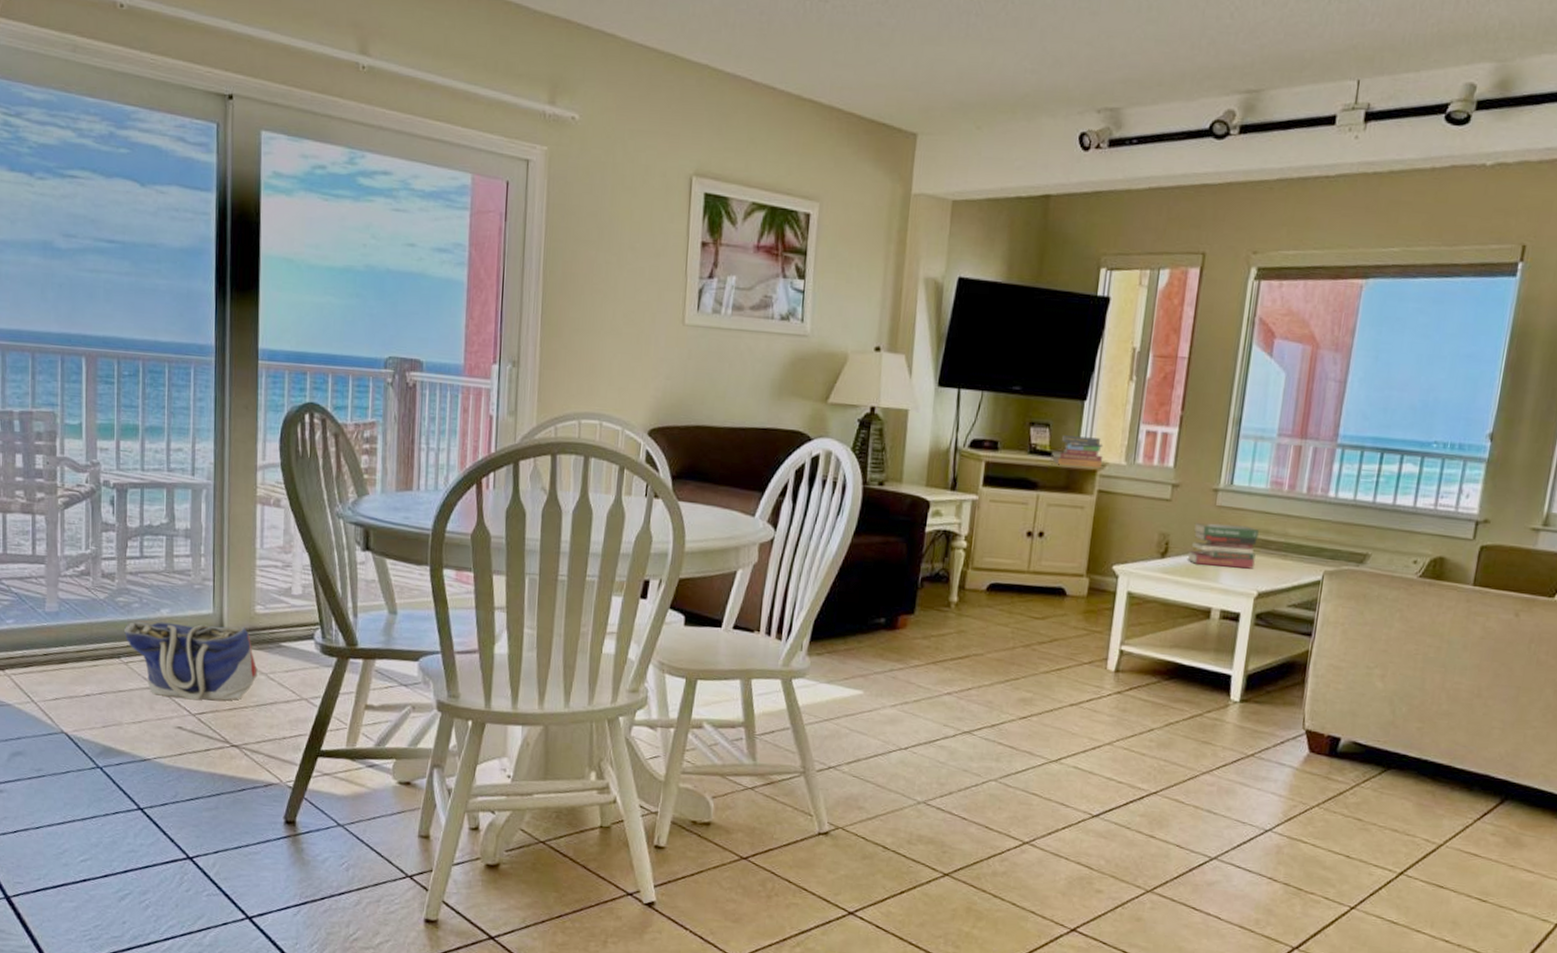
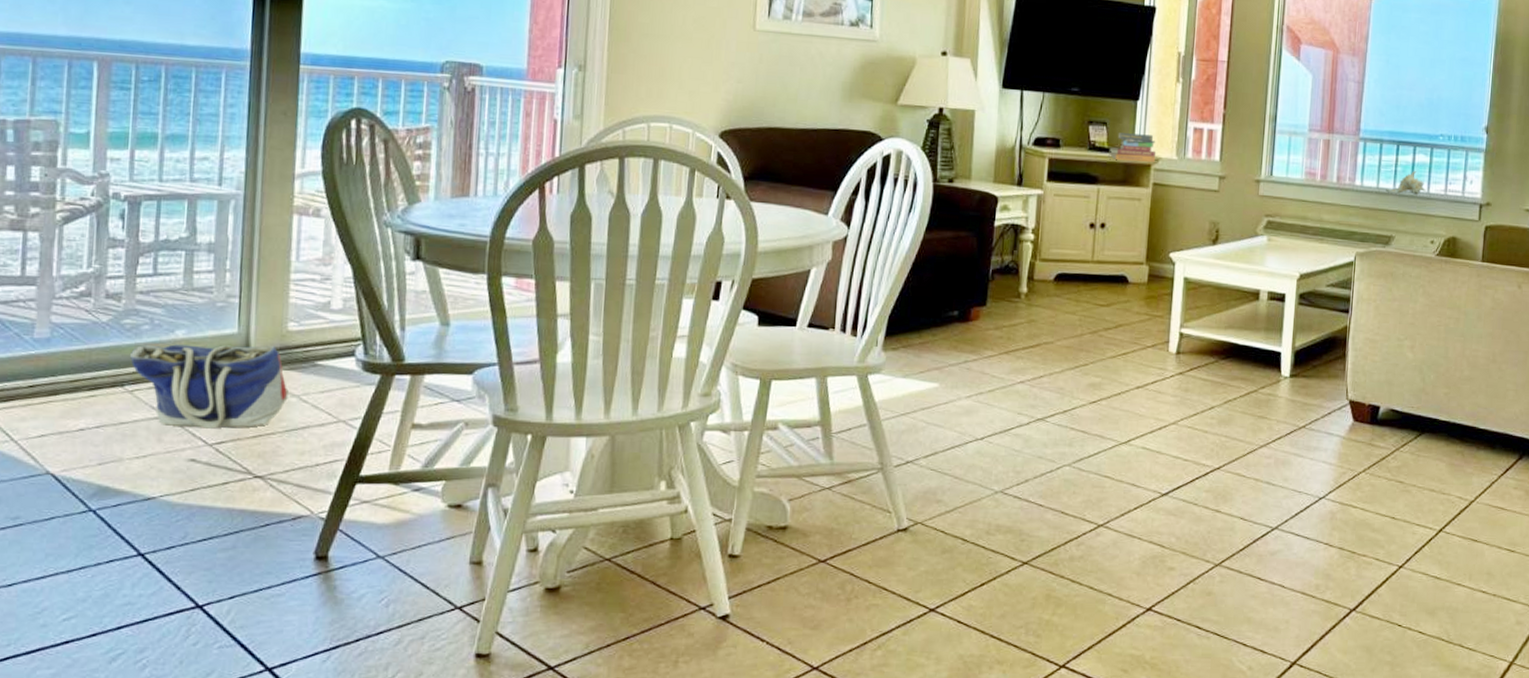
books: present [1187,522,1259,569] -> none [1236,211,1297,253]
seashell: none [1364,481,1412,509] -> present [1386,170,1426,195]

